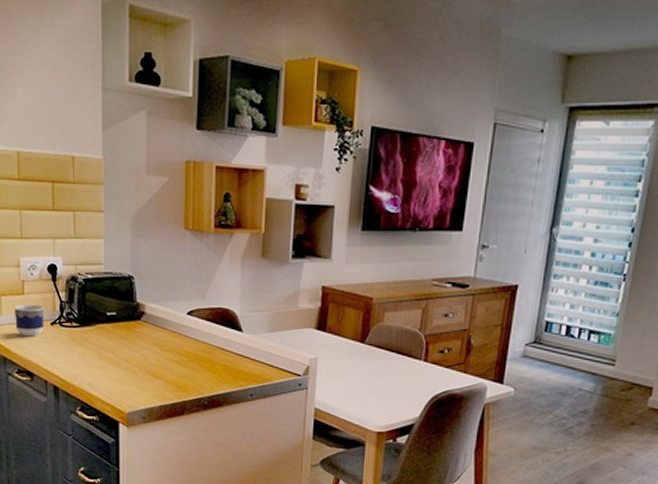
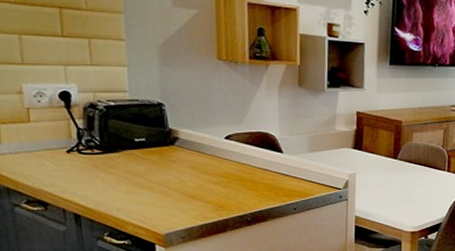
cup: present [15,304,45,337] -> none [18,132,59,166]

